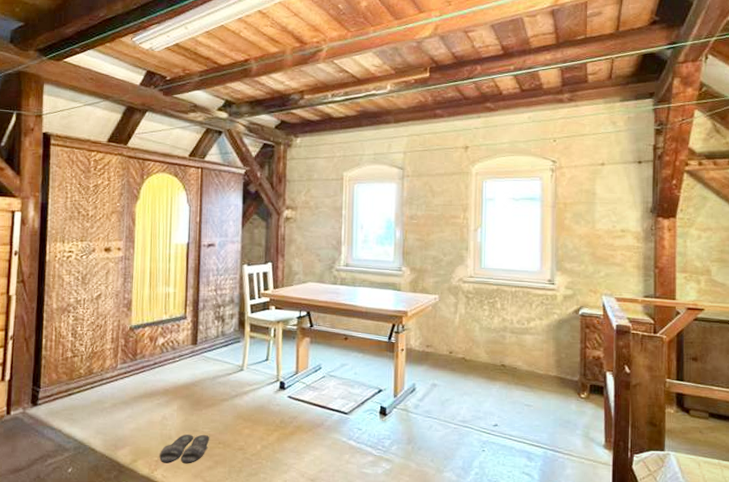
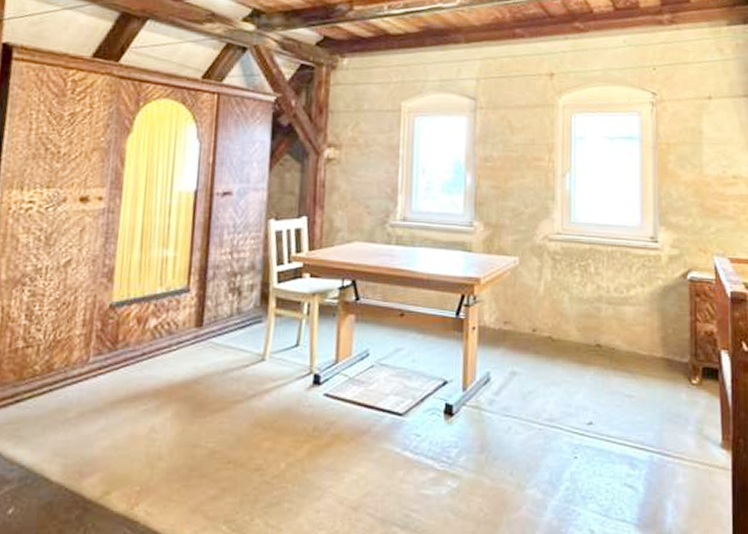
slippers: present [160,434,209,464] -> none [143,451,215,494]

